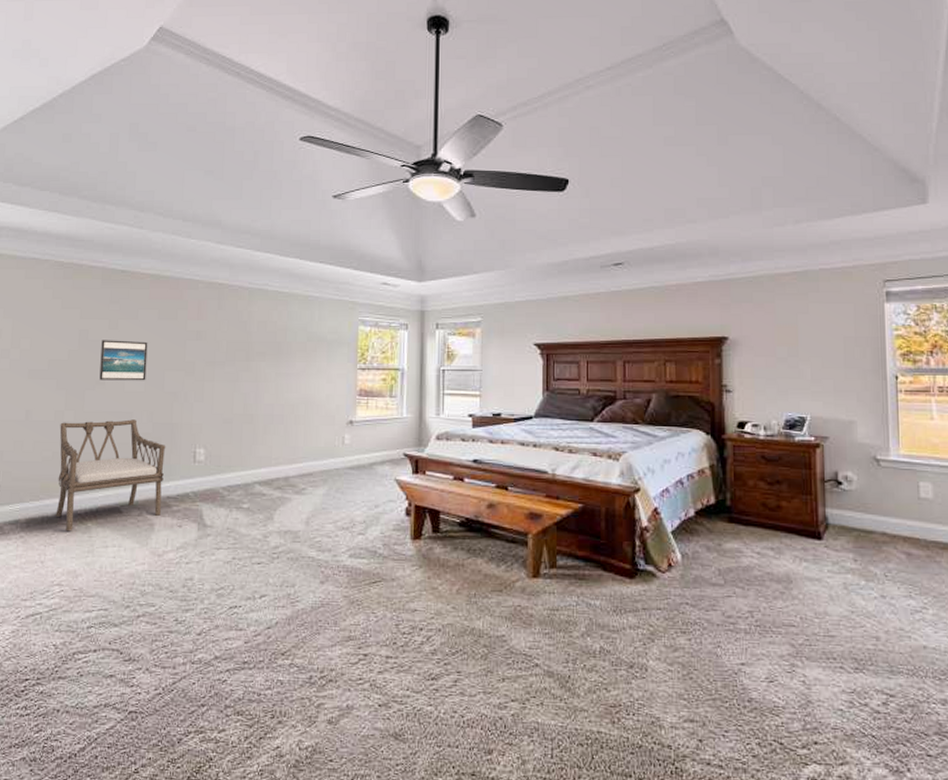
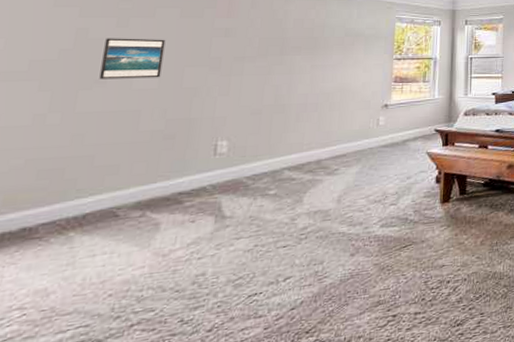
armchair: present [55,419,166,532] -> none [22,117,181,246]

